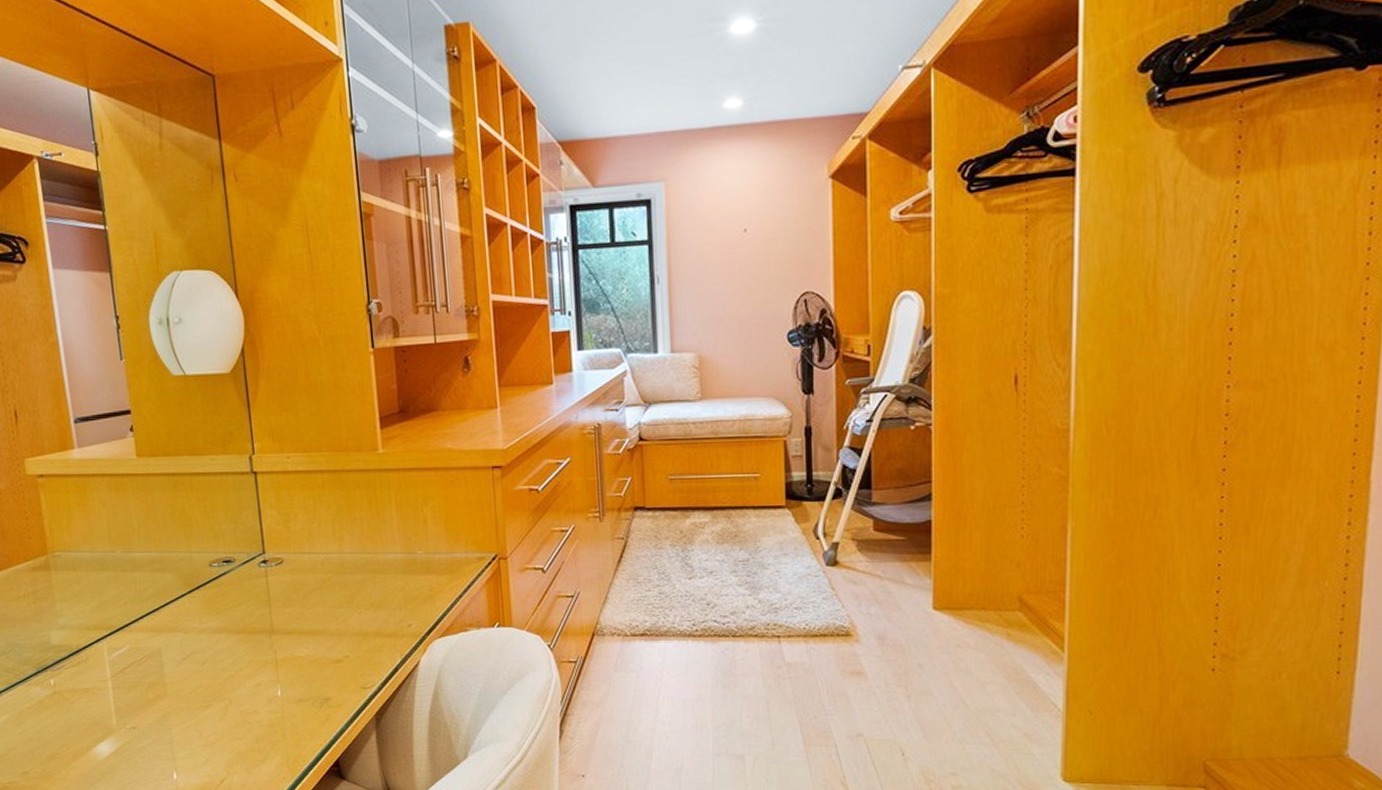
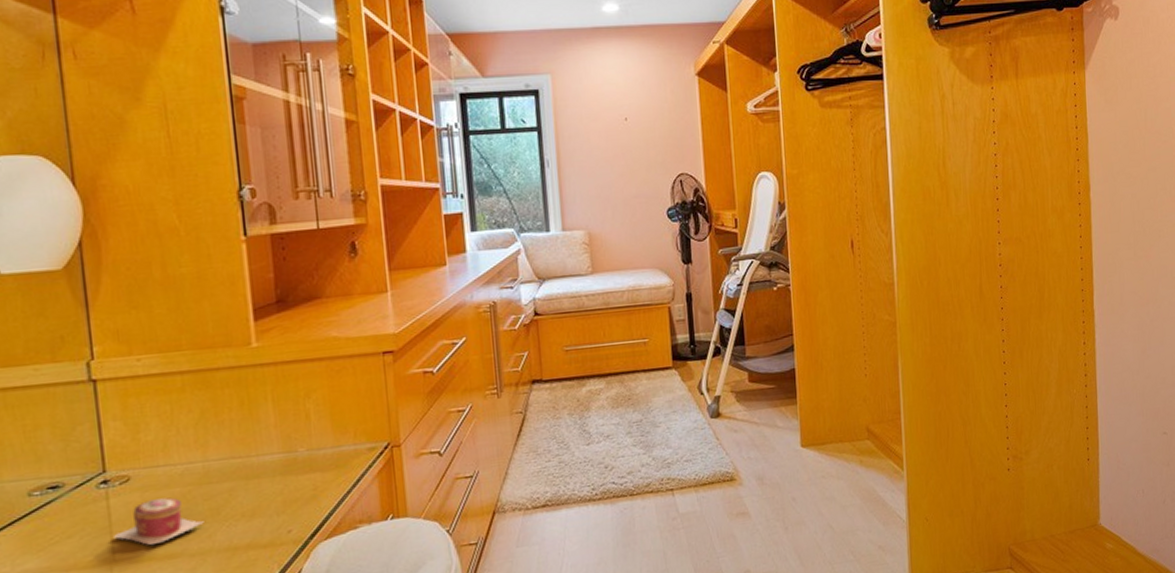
jewelry box: none [272,581,341,620] -> present [114,497,204,545]

